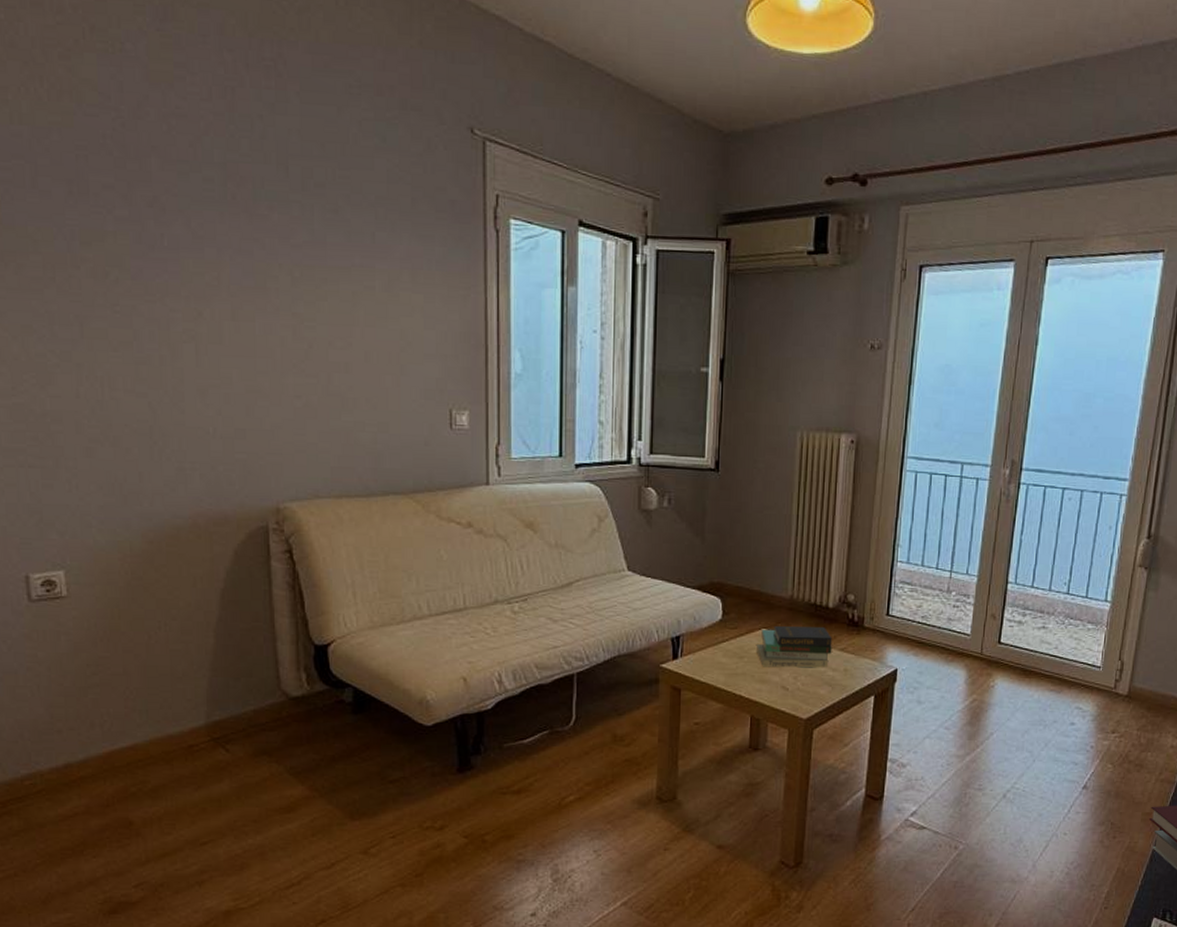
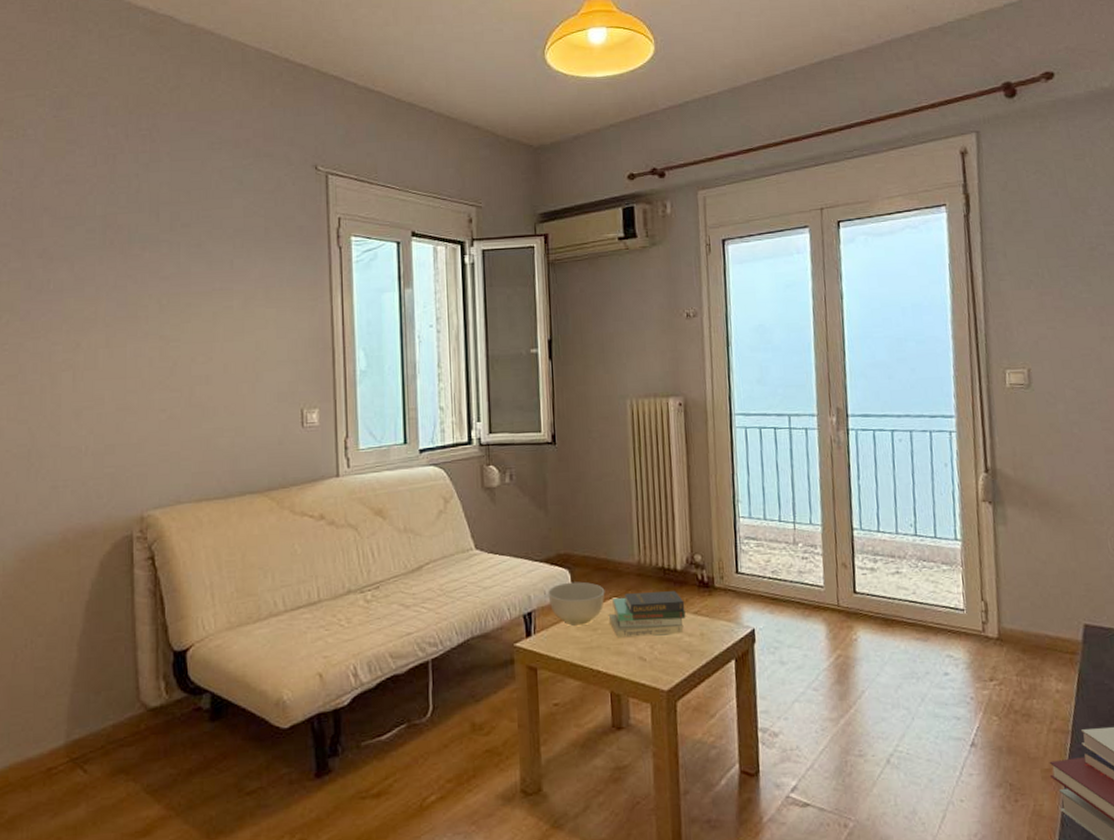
bowl: none [698,610,755,652] -> present [548,581,605,626]

